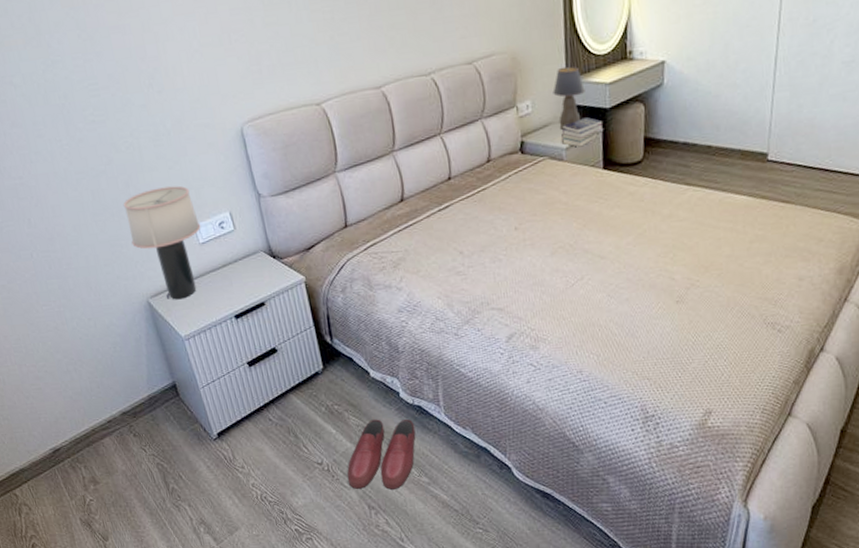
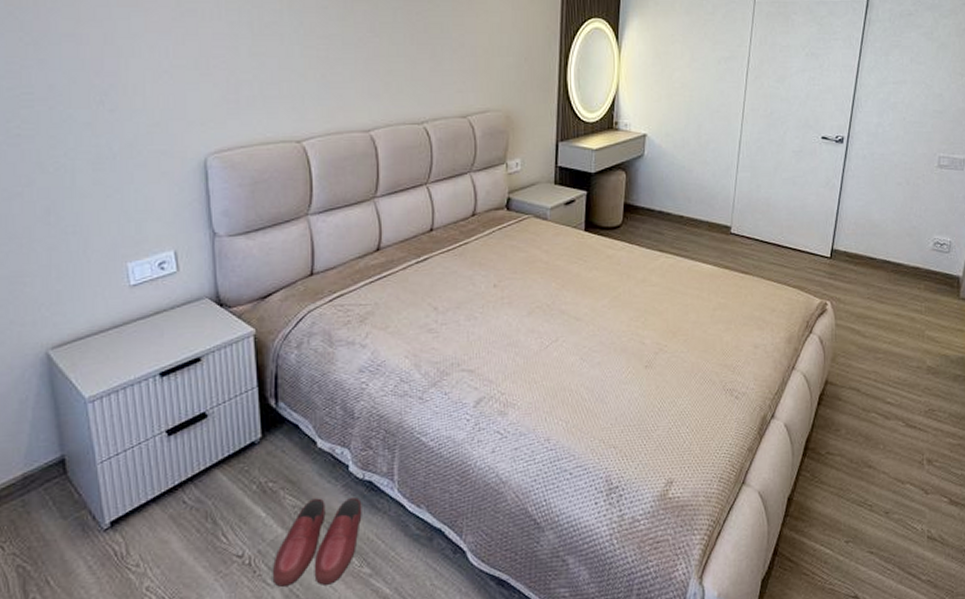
table lamp: present [123,186,201,300] -> none [37,217,135,352]
table lamp: present [553,66,585,130] -> none [542,130,573,190]
books: present [561,117,603,148] -> none [548,180,586,208]

